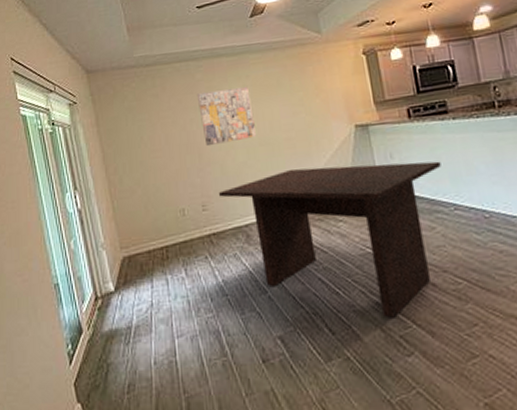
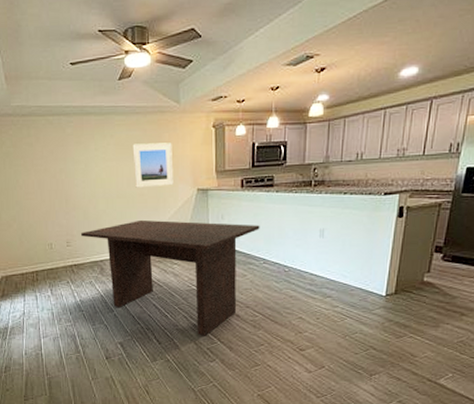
wall art: present [198,87,257,147] -> none [67,146,116,194]
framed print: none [272,76,326,132] -> present [132,143,174,188]

